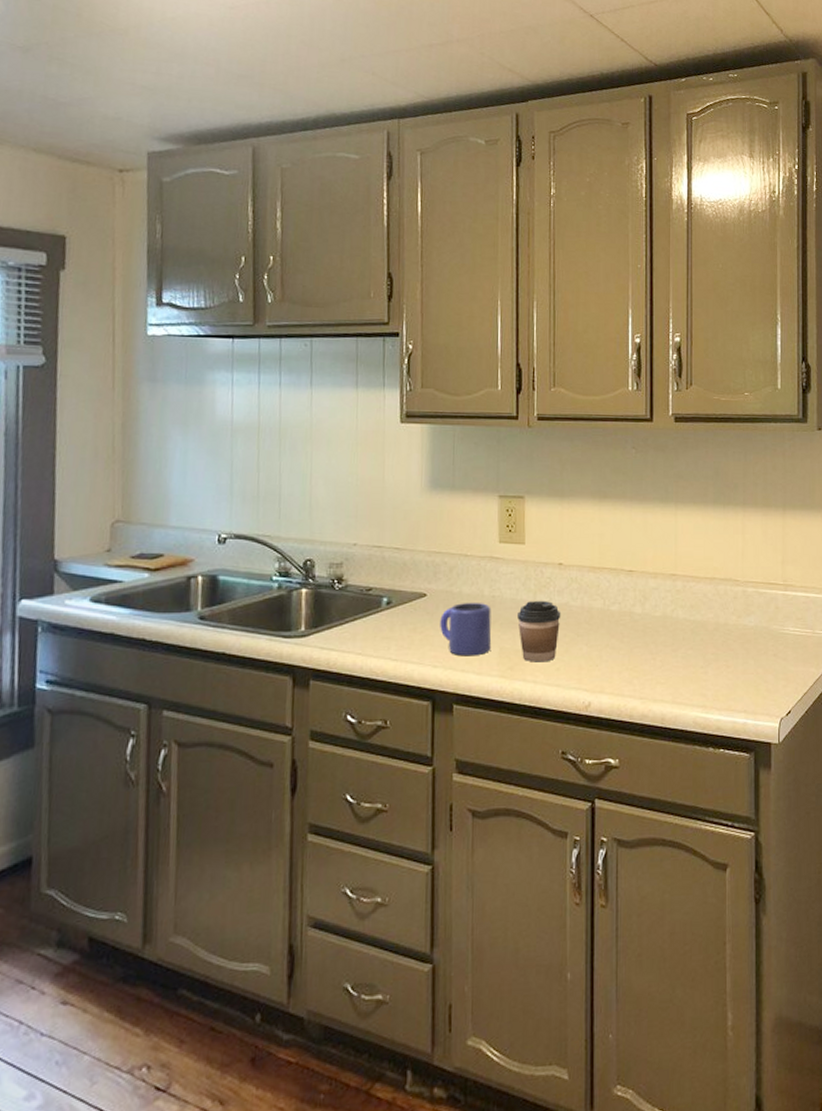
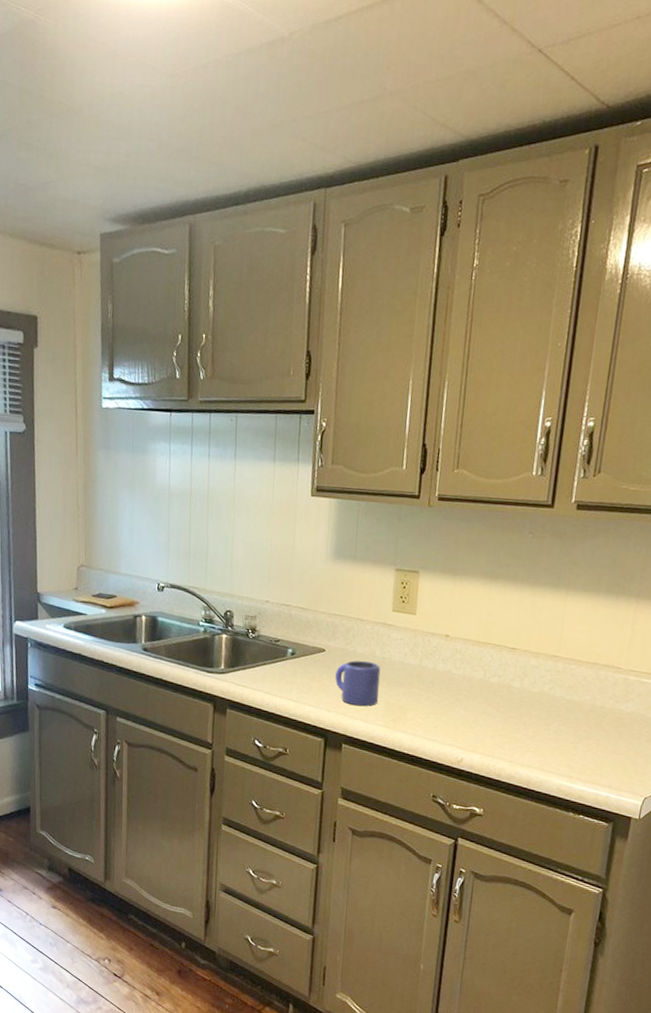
coffee cup: present [517,600,561,662] -> none [403,665,444,719]

